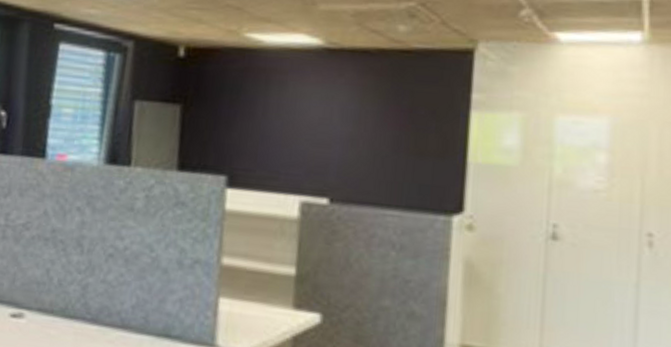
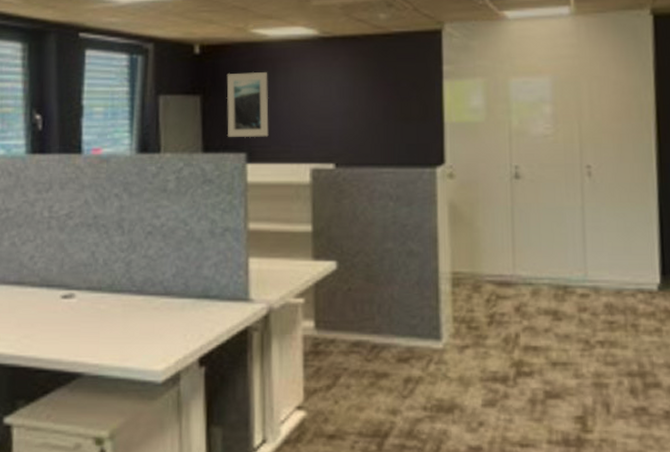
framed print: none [206,82,260,159] -> present [226,71,269,138]

